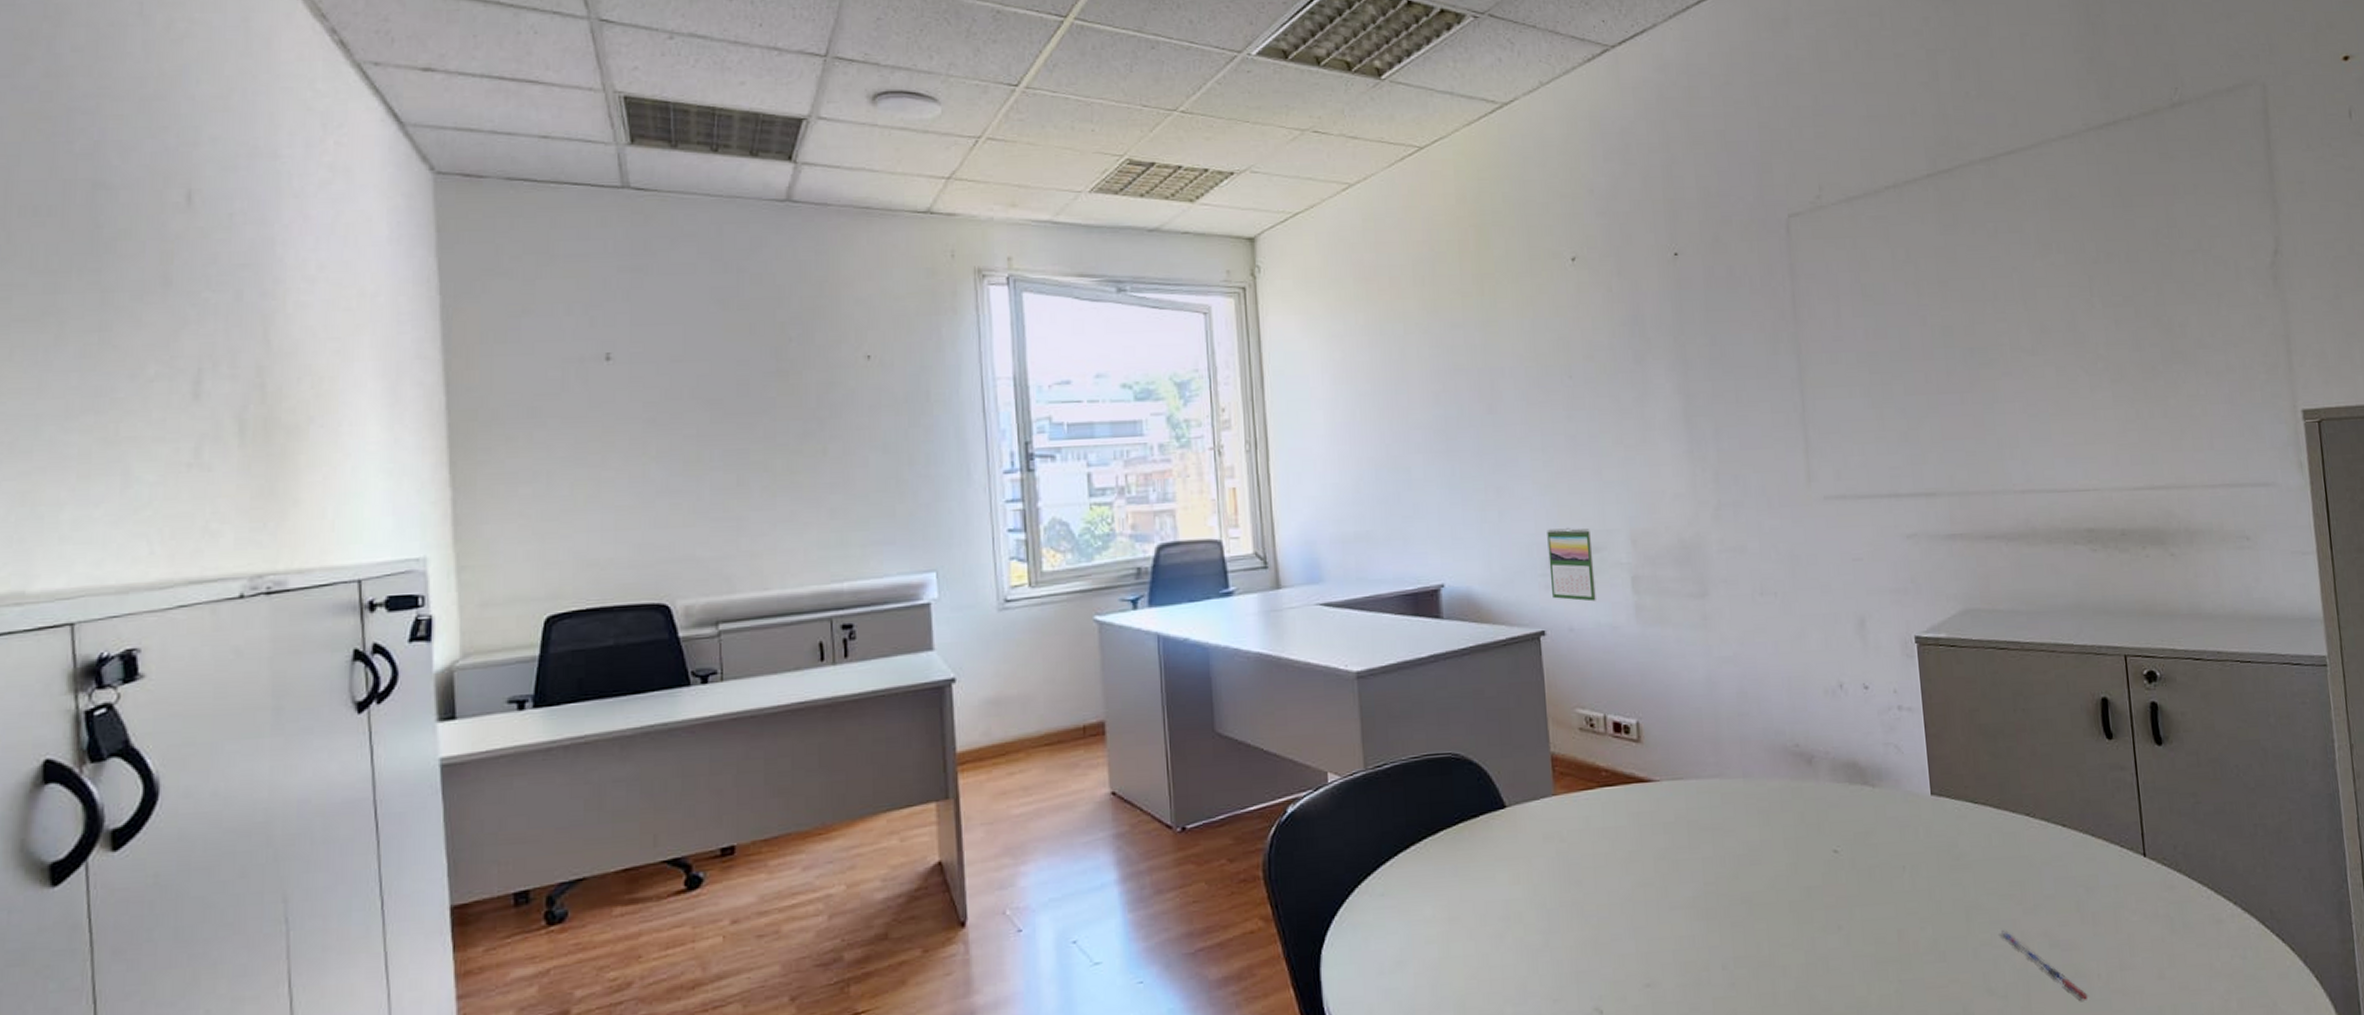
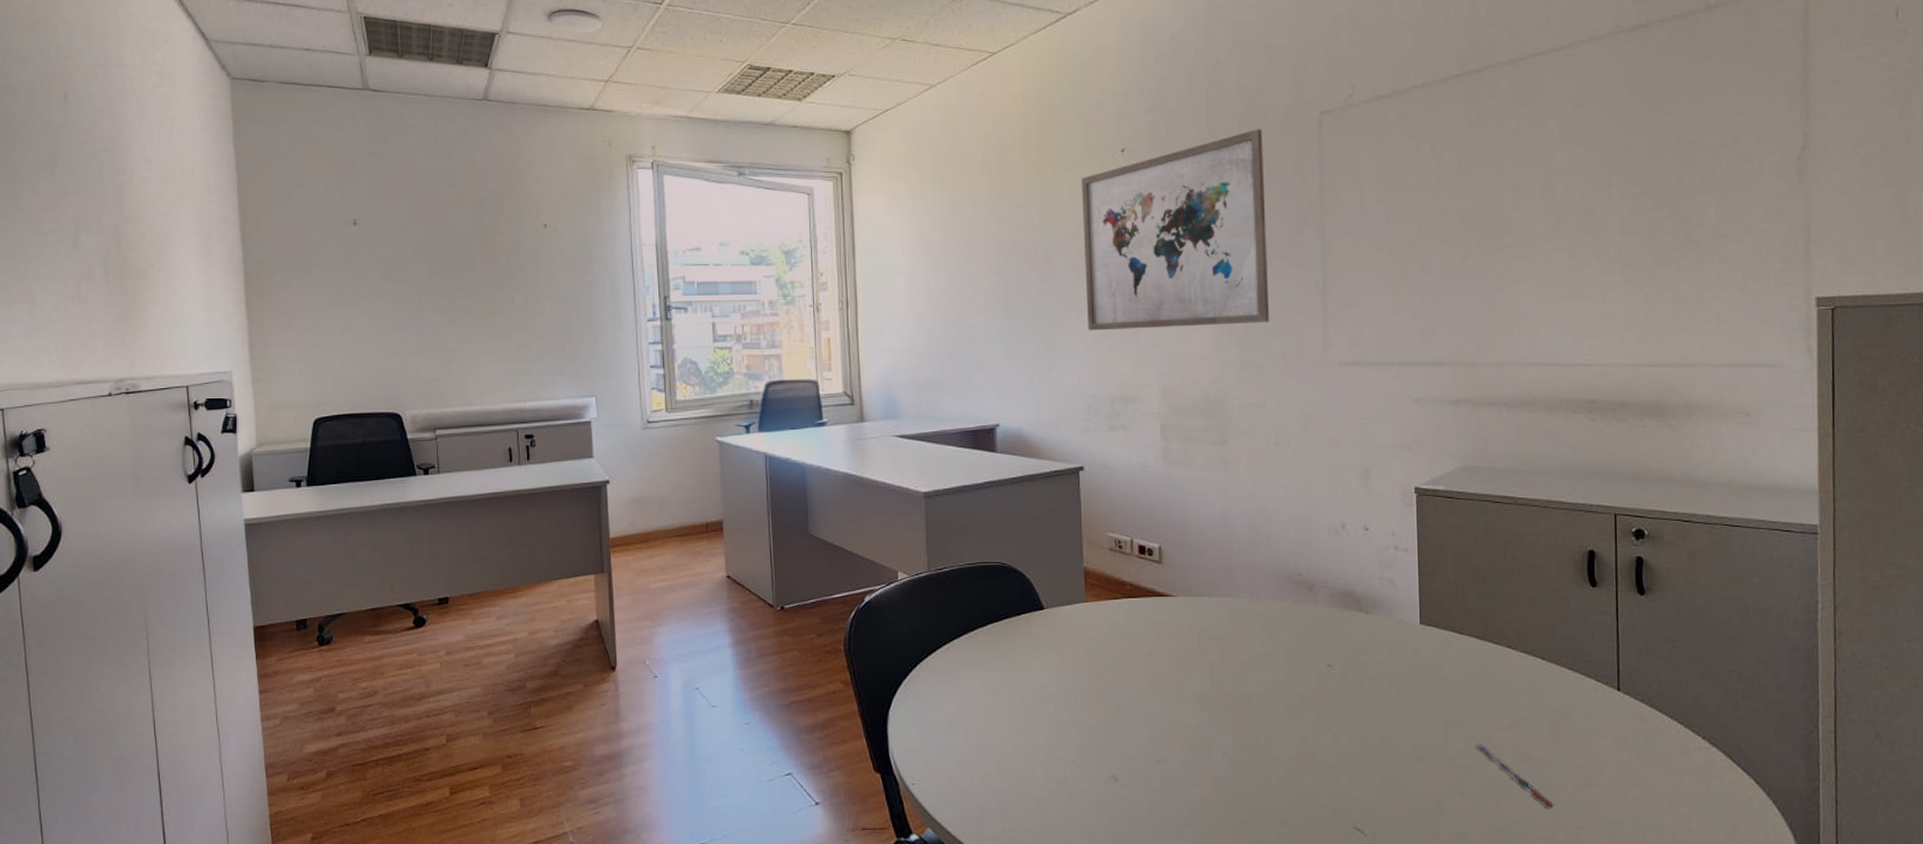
wall art: none [1528,234,1747,469] -> present [1082,129,1270,331]
calendar: present [1547,527,1596,602] -> none [1089,380,1129,444]

